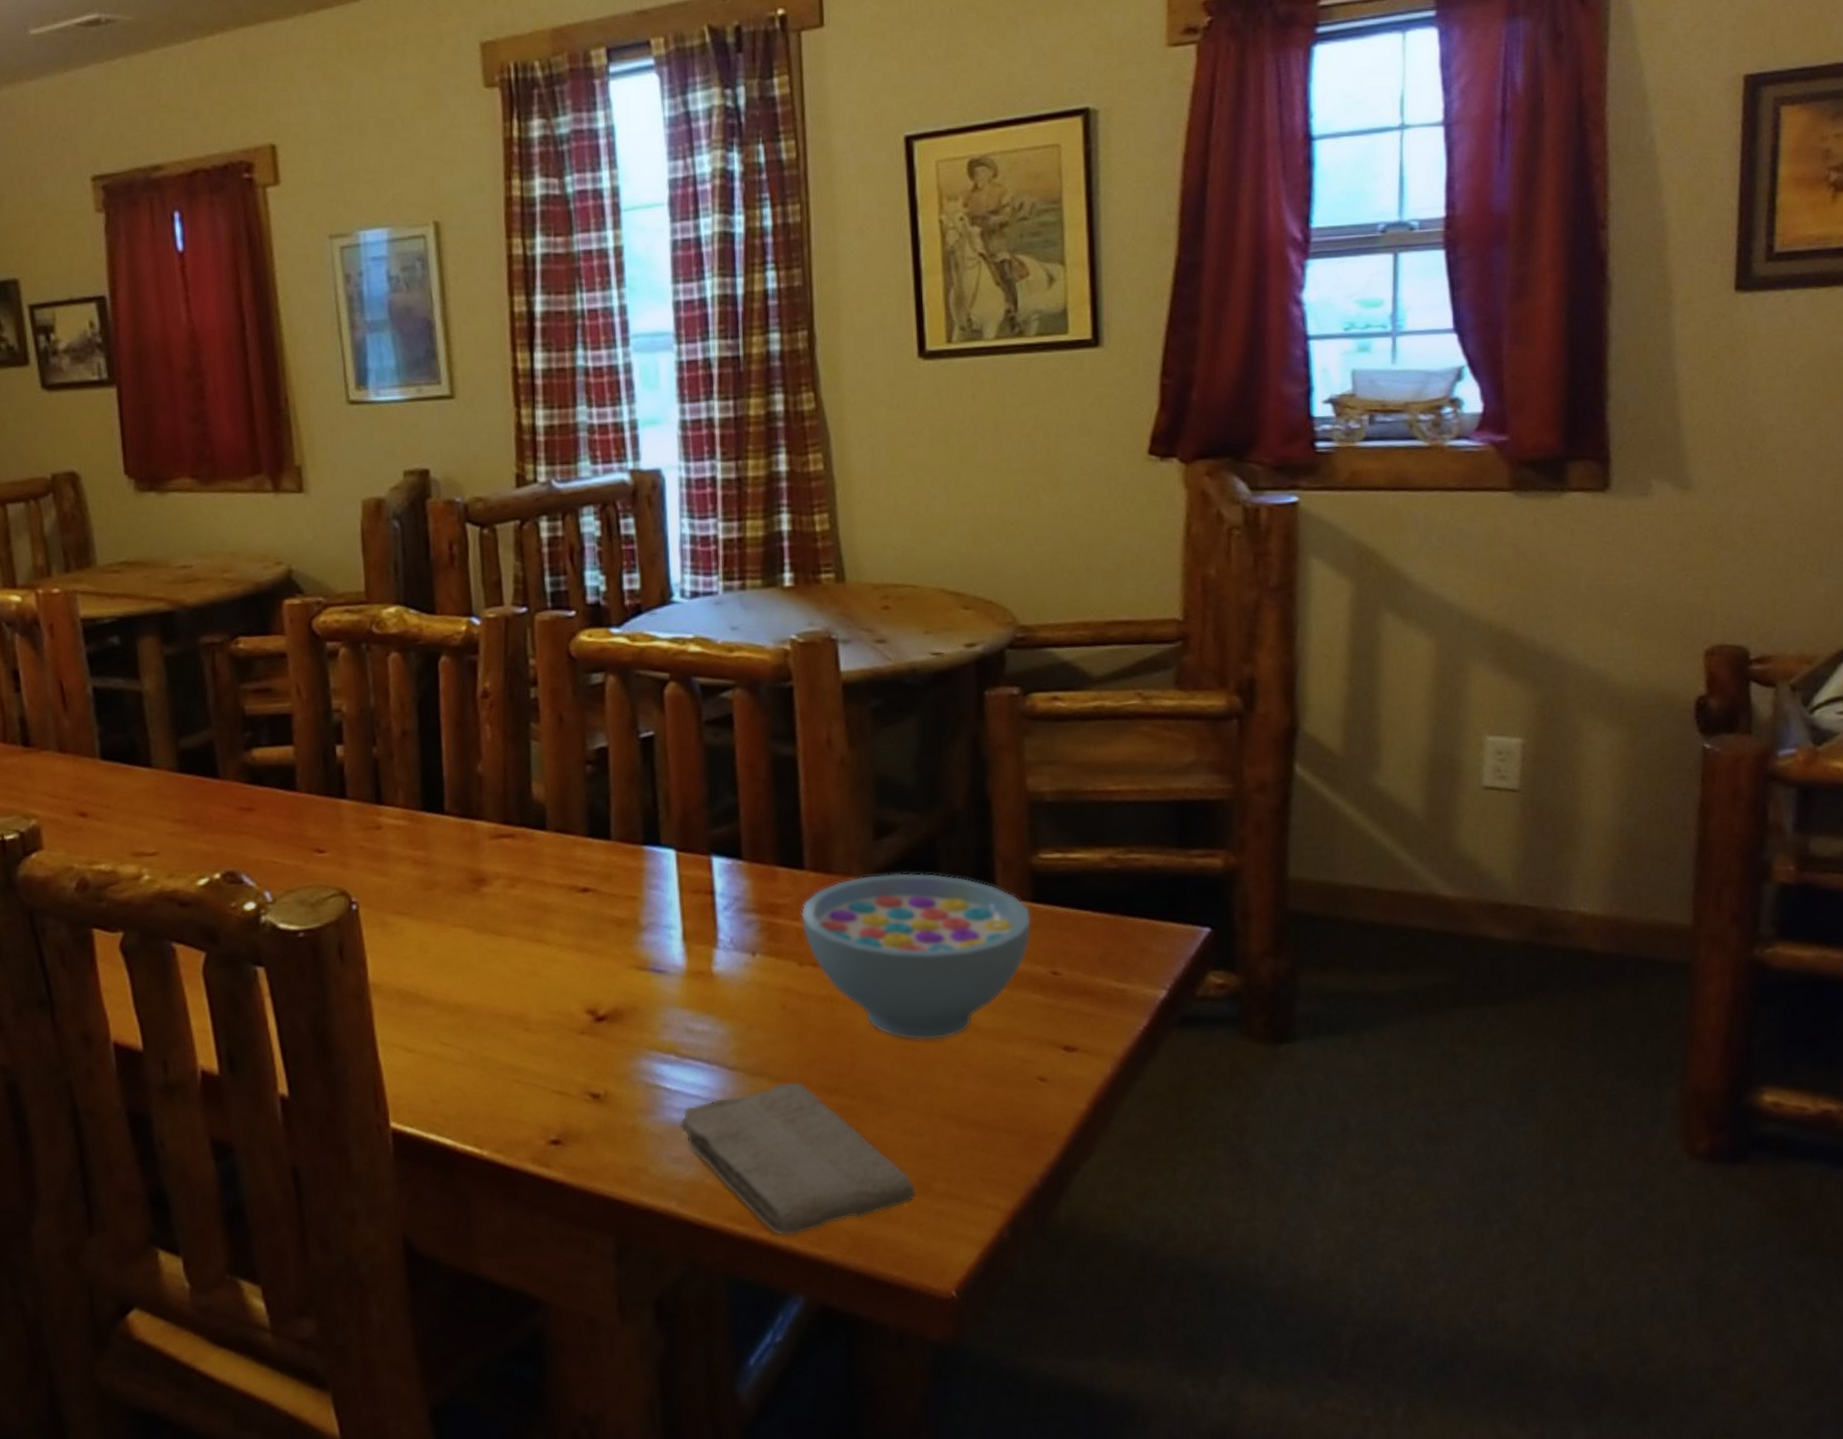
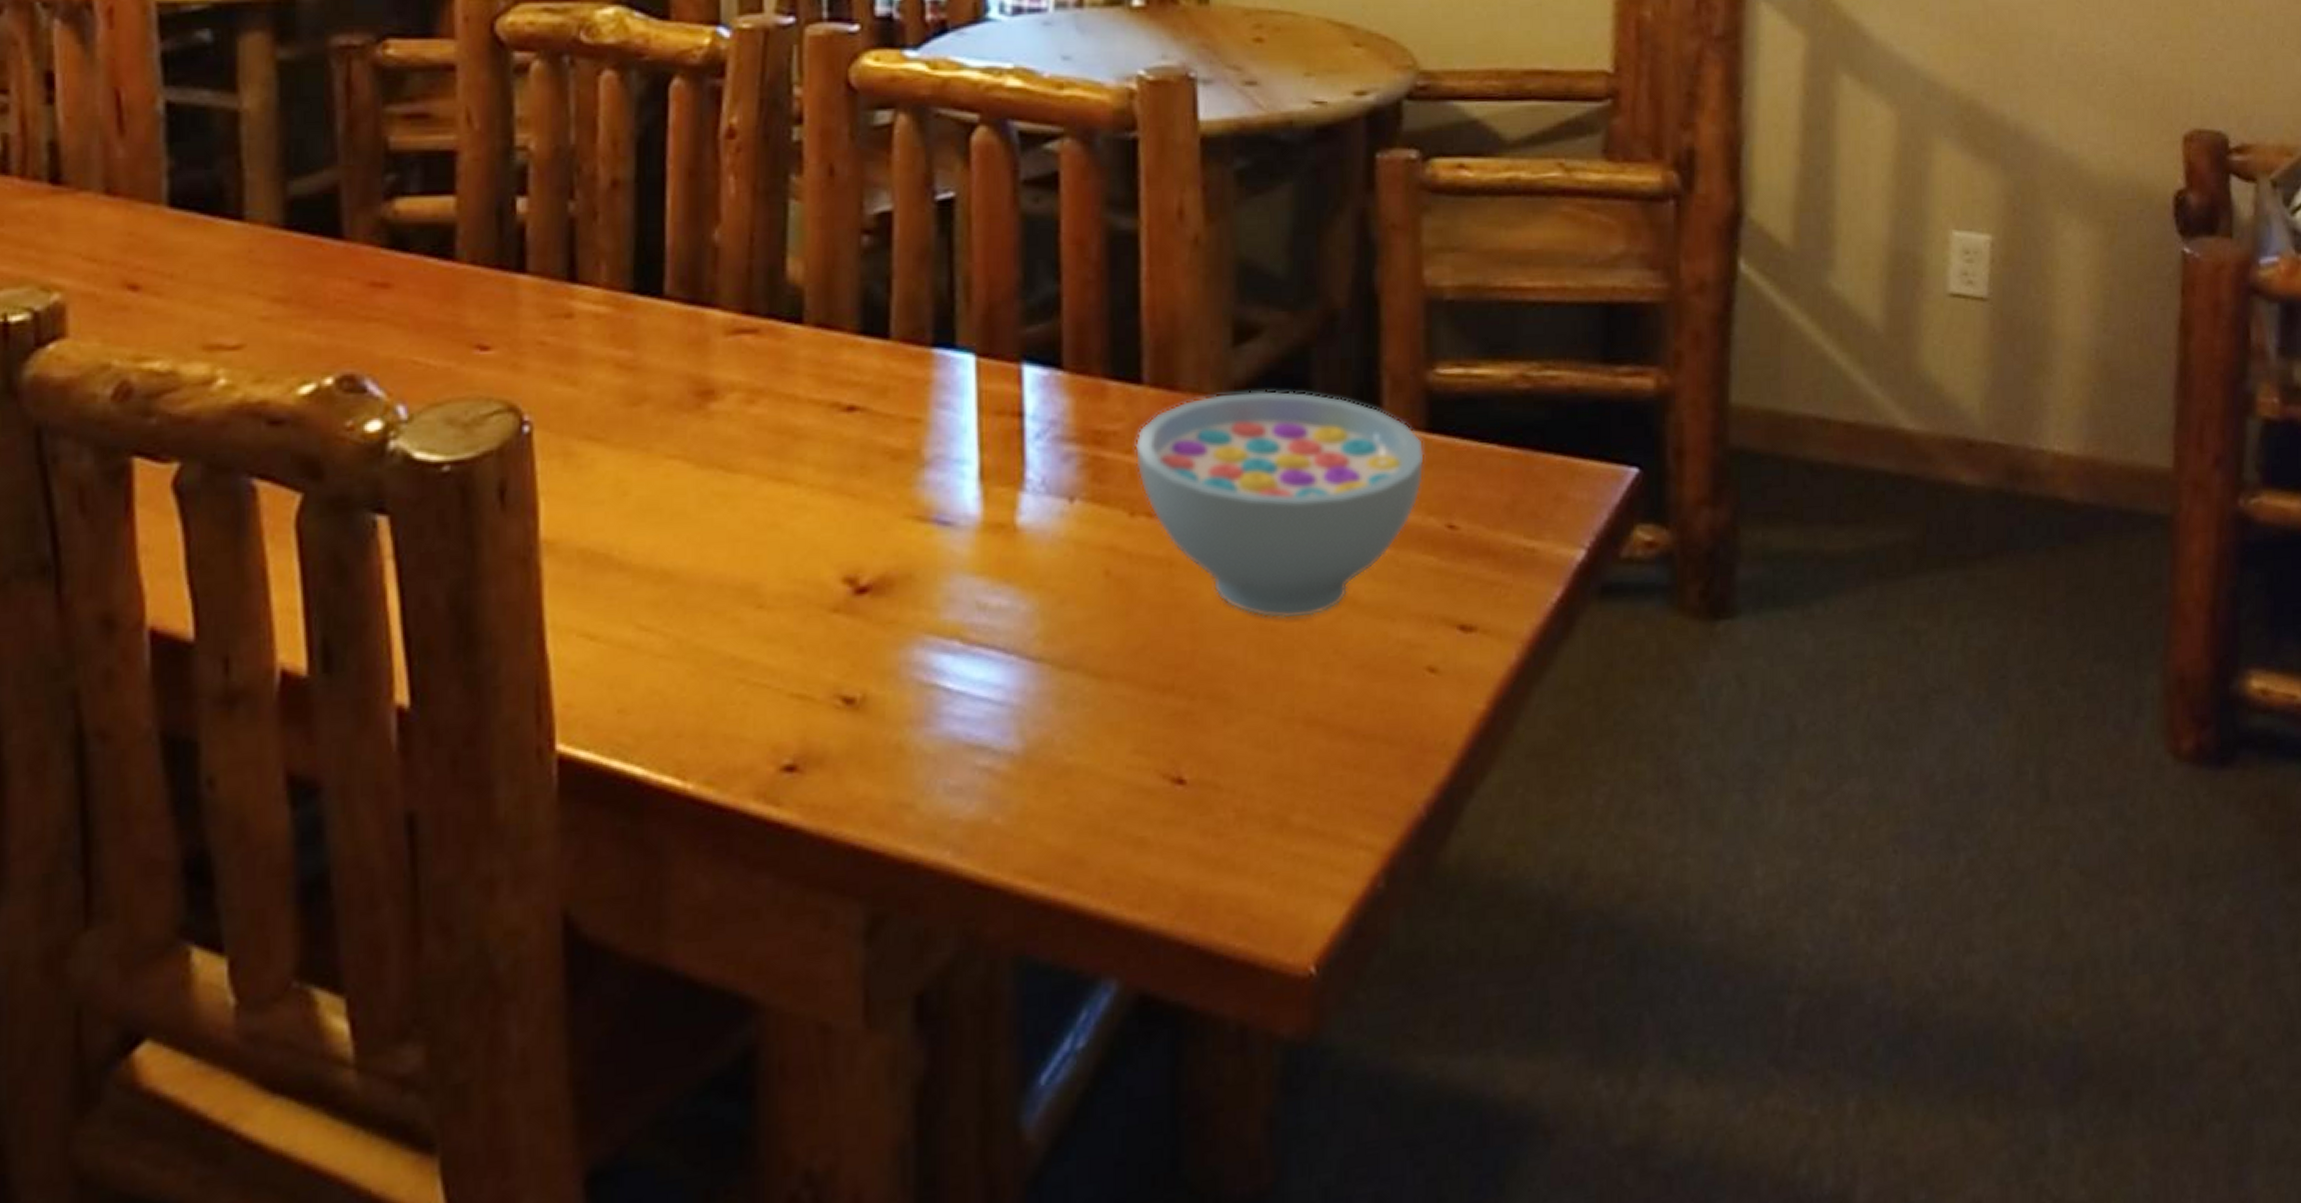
washcloth: present [679,1081,917,1237] -> none [961,676,1270,897]

